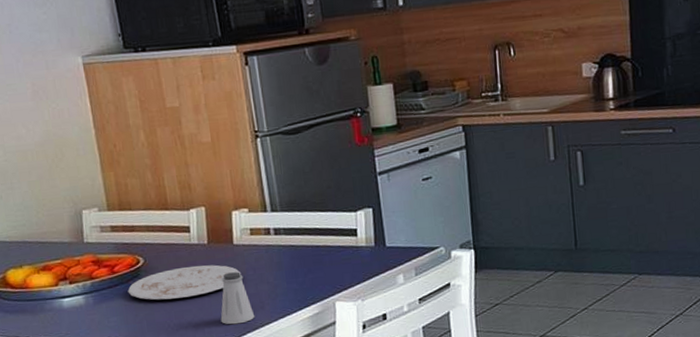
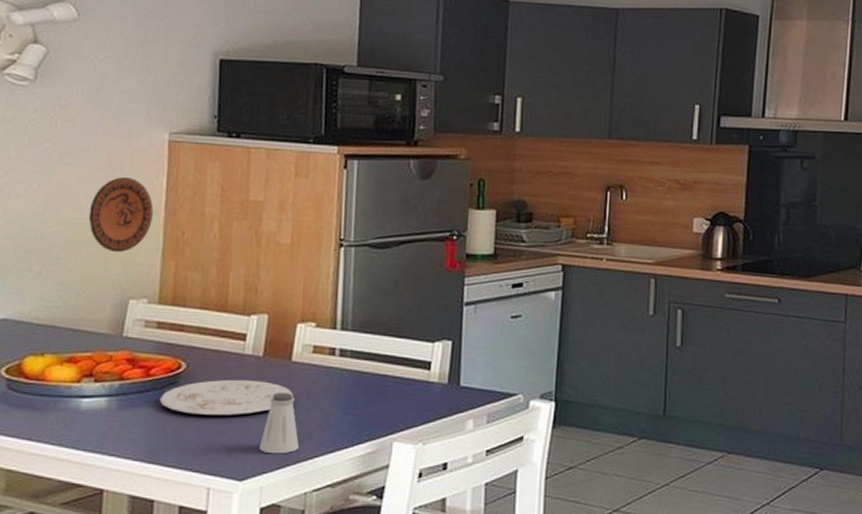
decorative plate: none [28,102,86,171] -> present [88,177,154,253]

